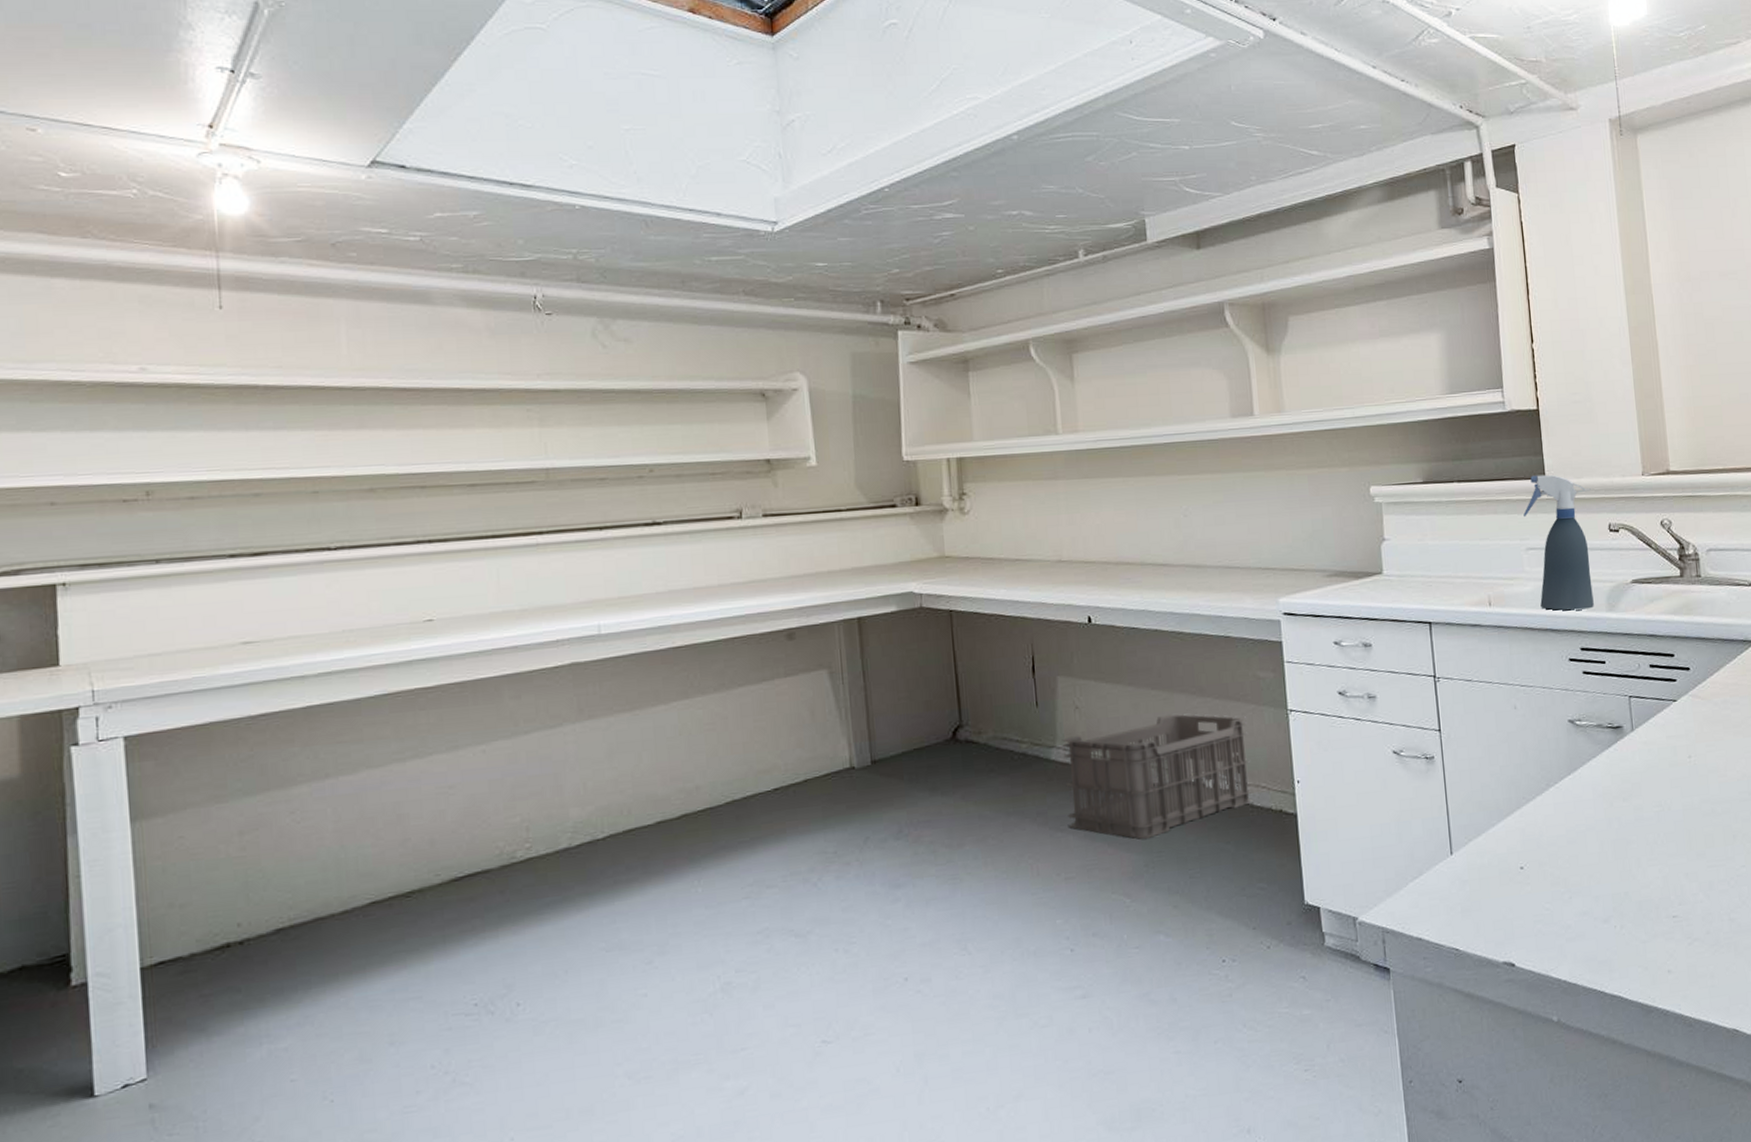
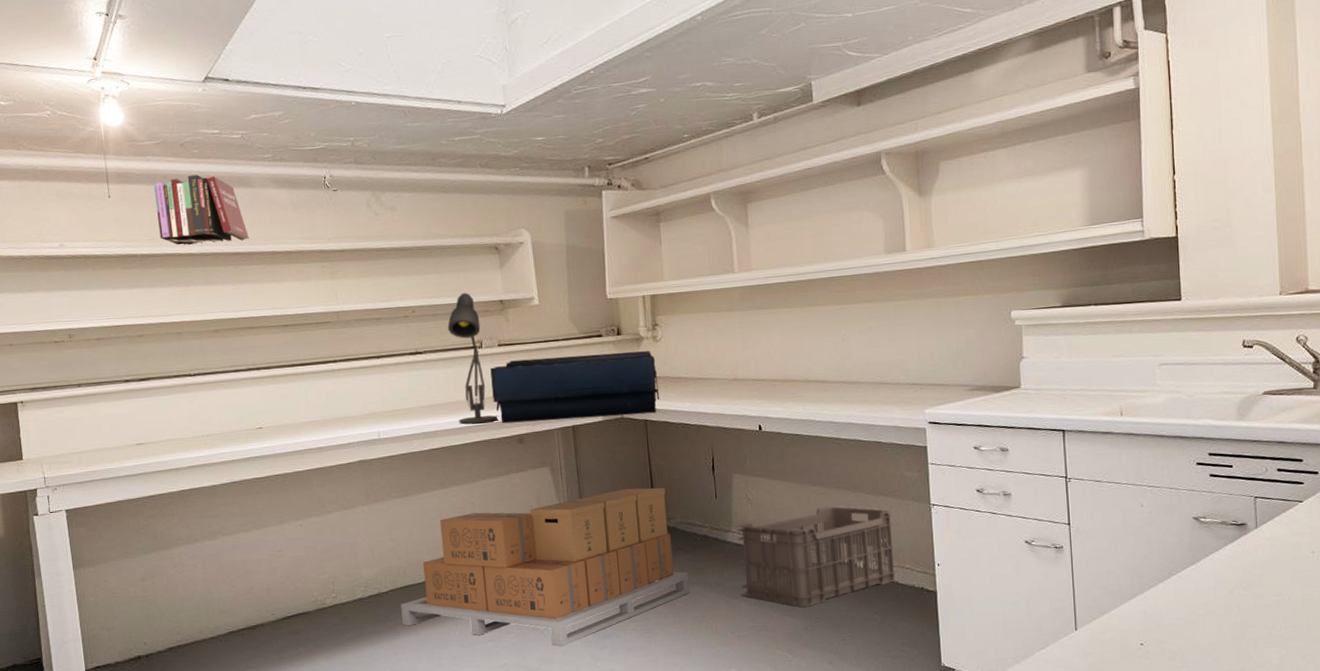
books: none [288,284,425,377] -> present [153,174,249,246]
cardboard boxes: none [622,694,1005,902] -> present [401,487,690,647]
desk lamp: none [696,448,761,616] -> present [447,292,498,424]
tool box: none [752,525,968,615] -> present [490,351,660,424]
spray bottle: present [1523,474,1594,611] -> none [1158,296,1226,420]

